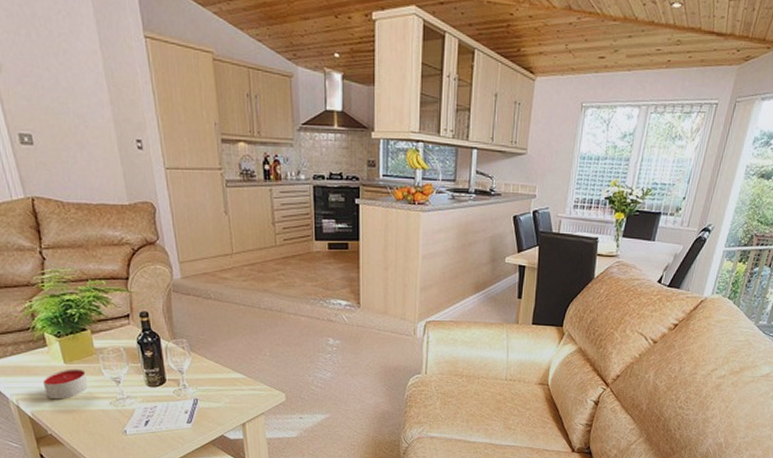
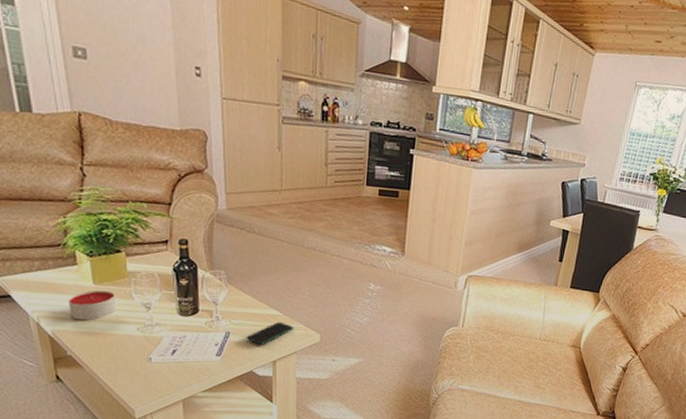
smartphone: none [215,384,259,409] -> present [247,321,293,345]

